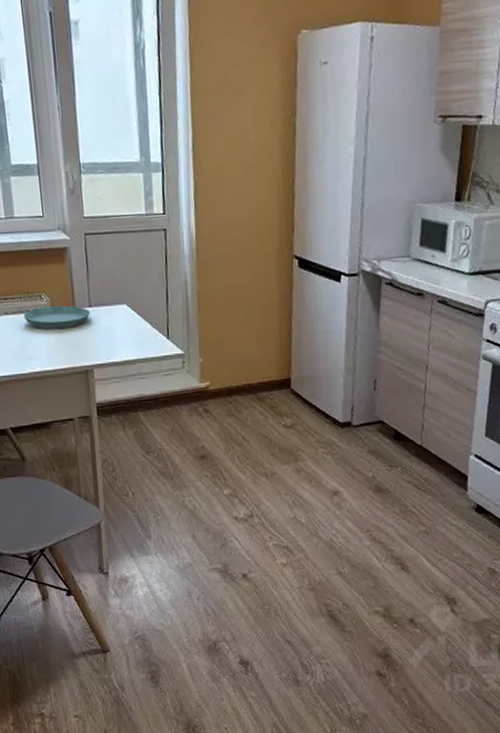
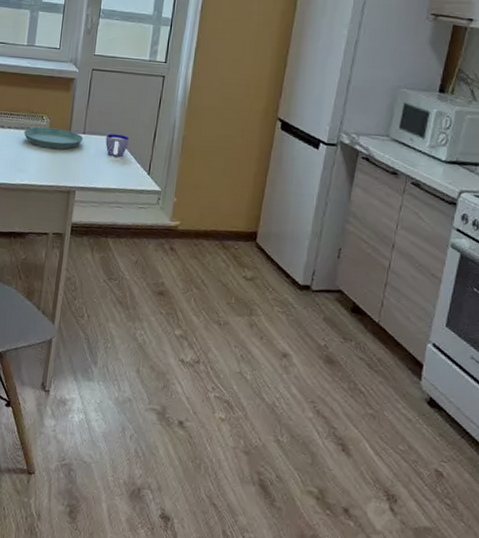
cup: none [114,301,141,326] -> present [105,133,130,157]

